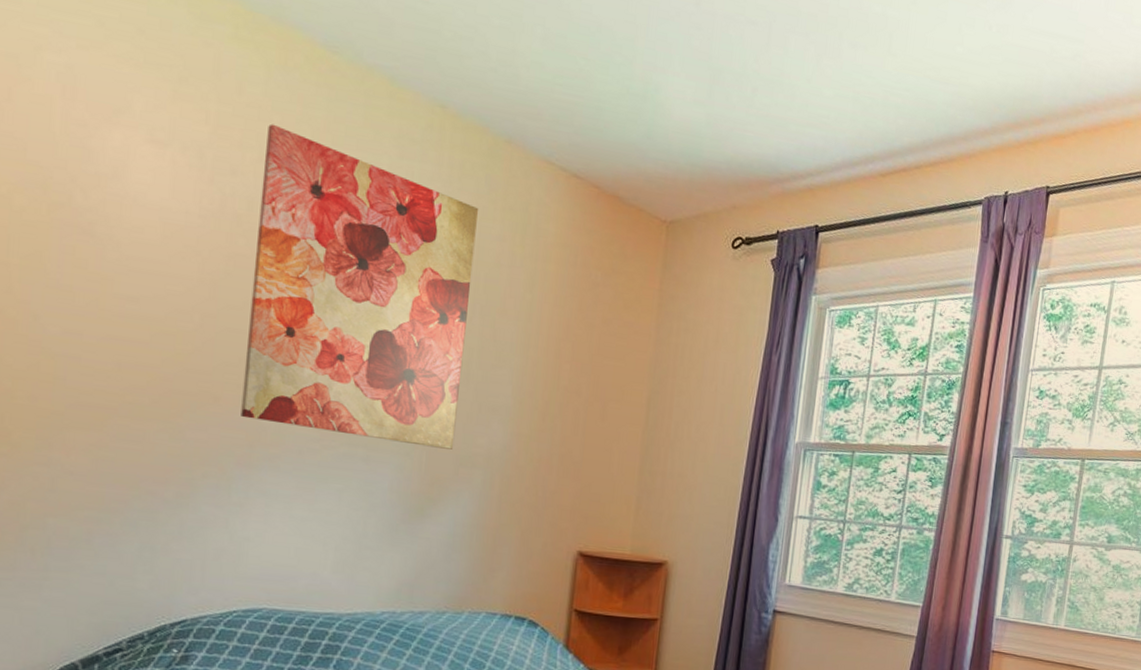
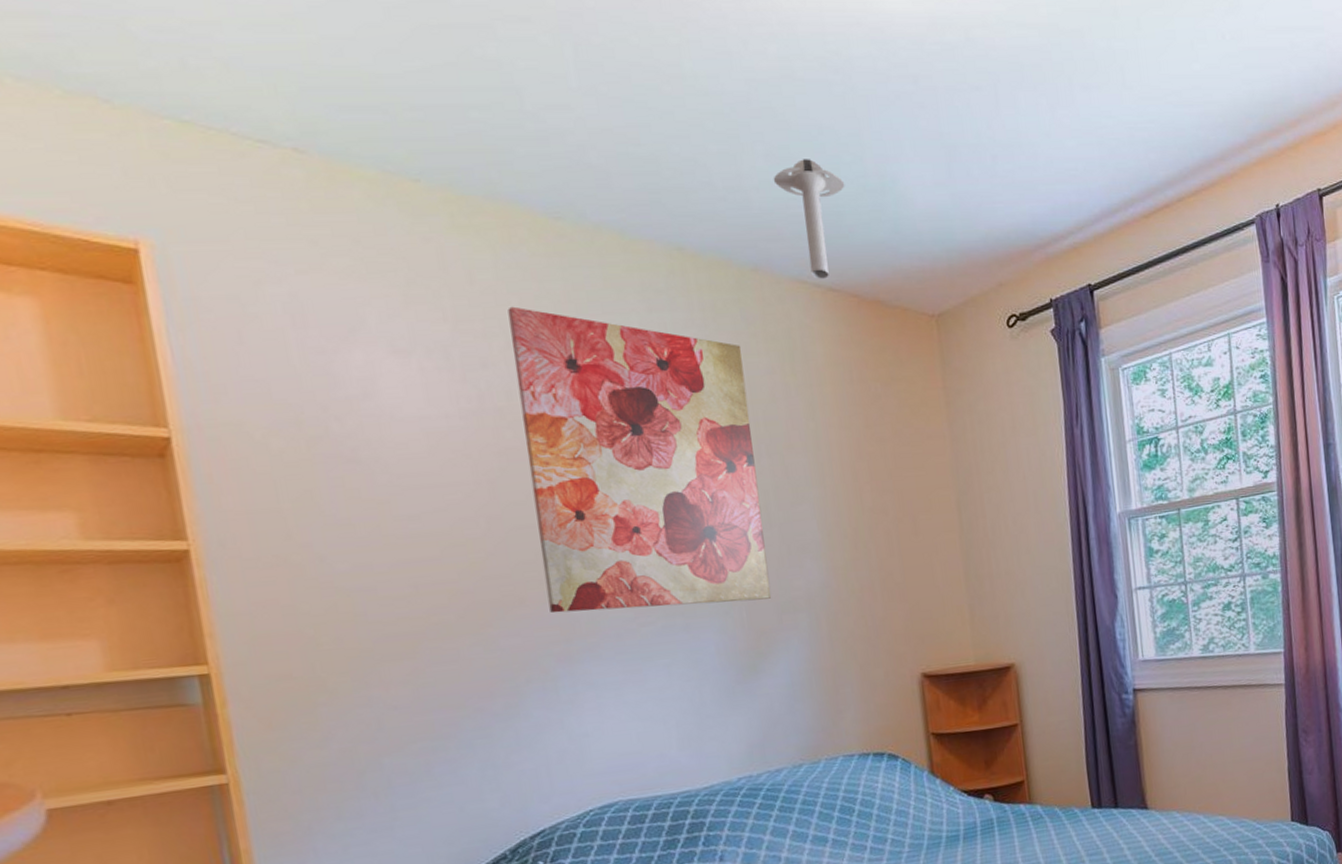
ceiling light: none [544,50,611,165] -> present [773,159,845,279]

